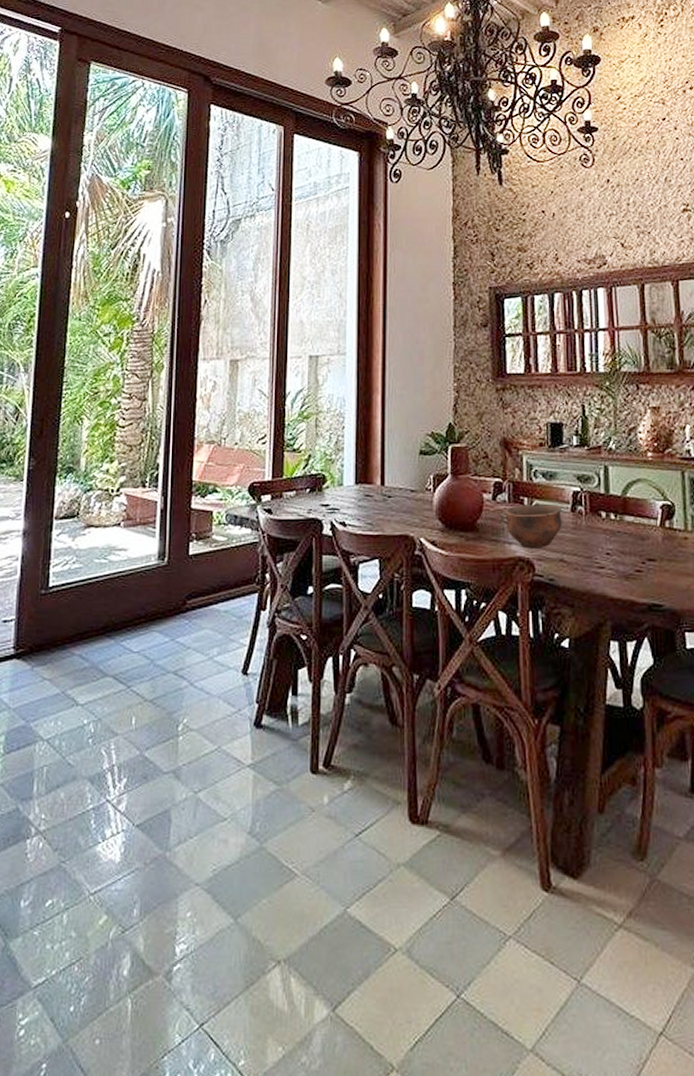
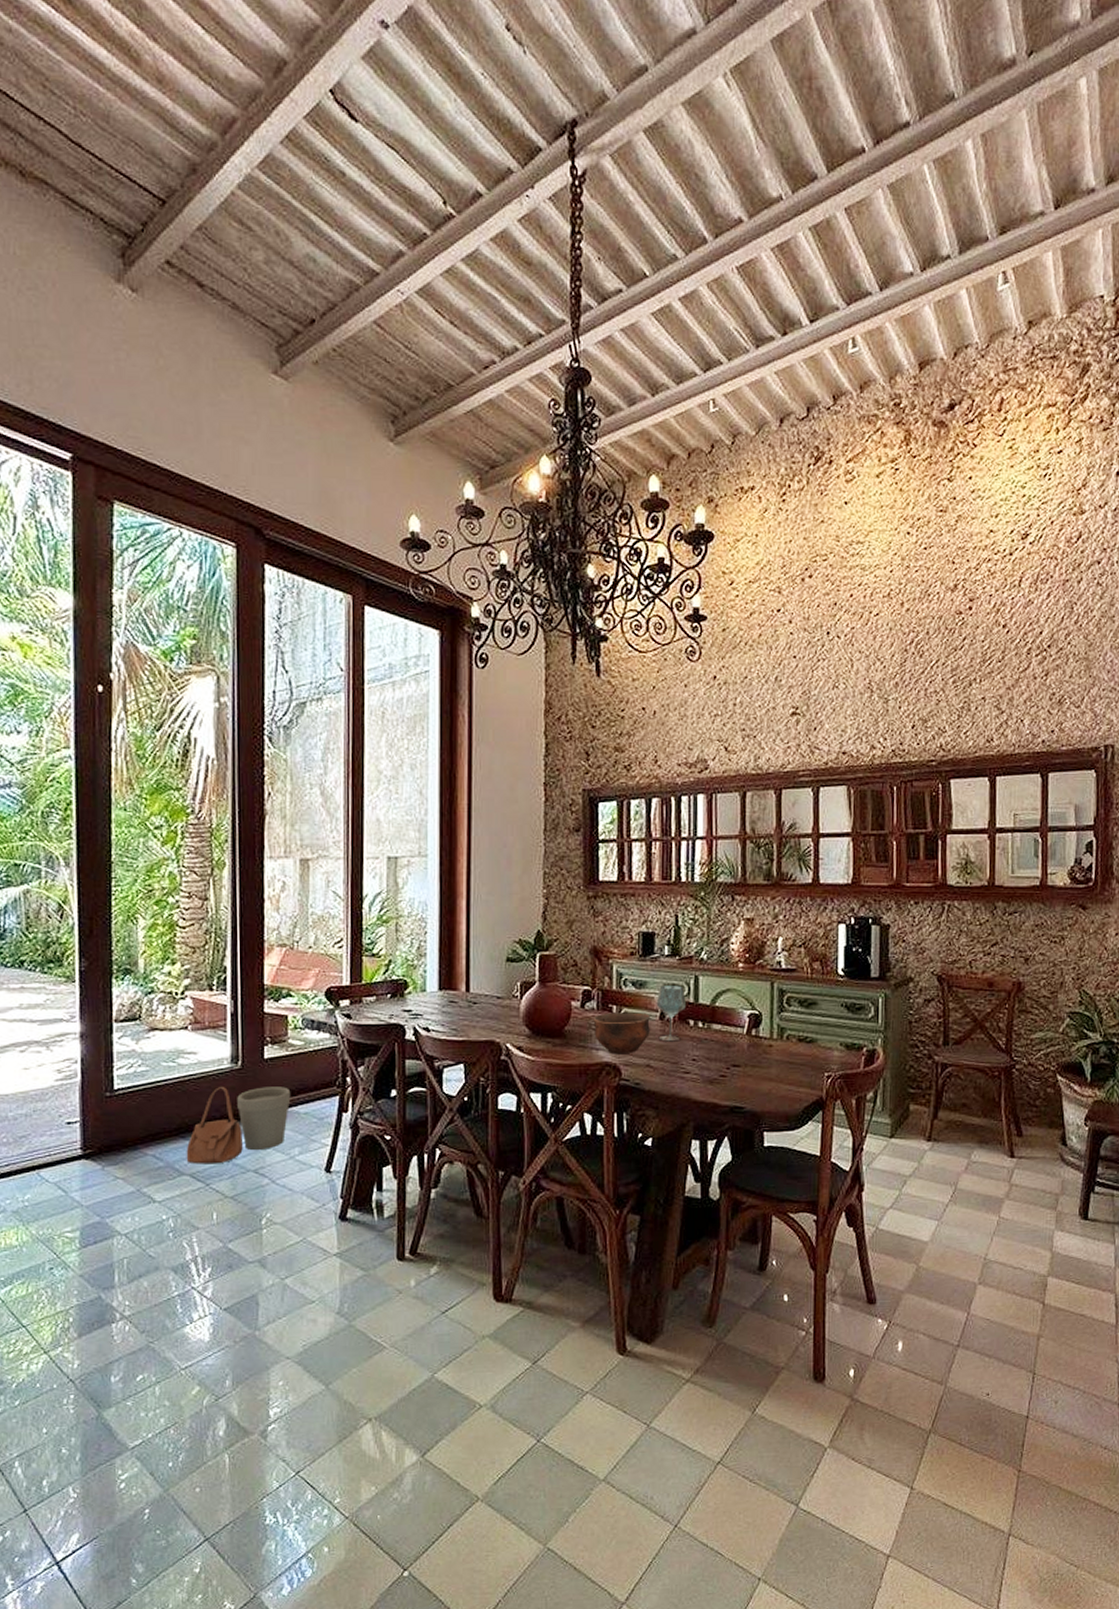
handbag: none [110,584,165,665] -> present [186,1087,243,1164]
flowerpot: none [161,584,212,650] -> present [237,1087,291,1150]
wine glass: none [567,476,597,535] -> present [656,986,686,1042]

